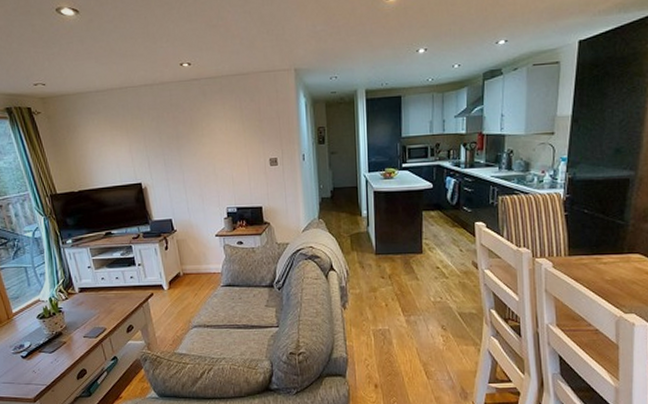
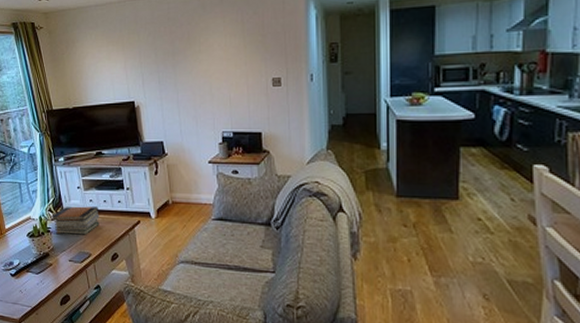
book stack: none [61,284,113,312] -> present [50,206,99,235]

